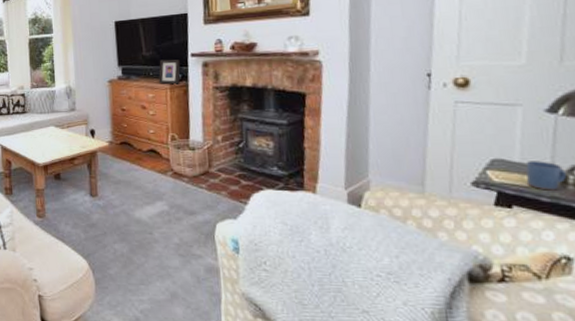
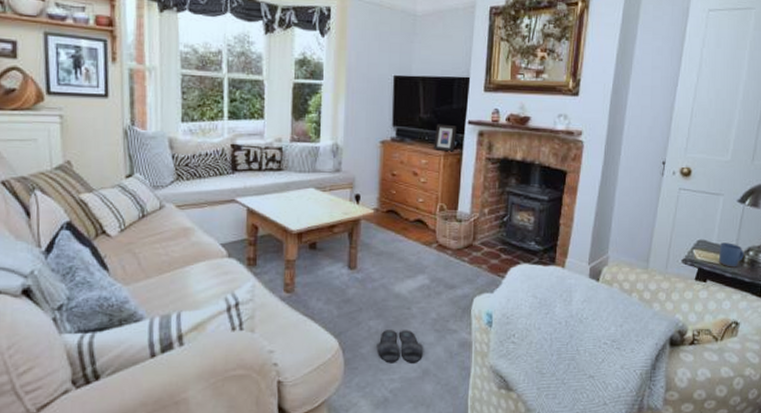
slippers: none [123,253,169,286] -> present [376,330,423,363]

